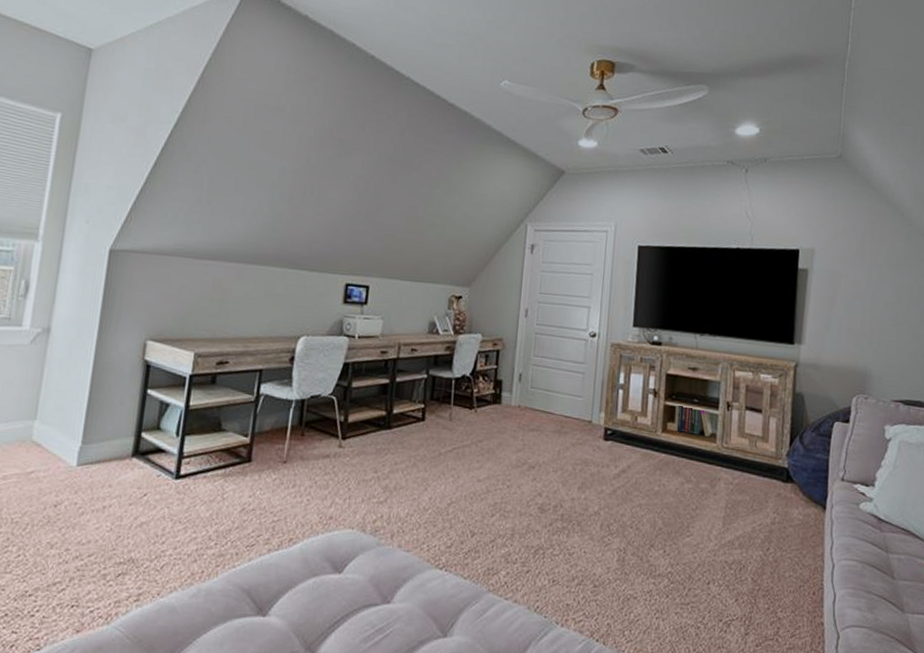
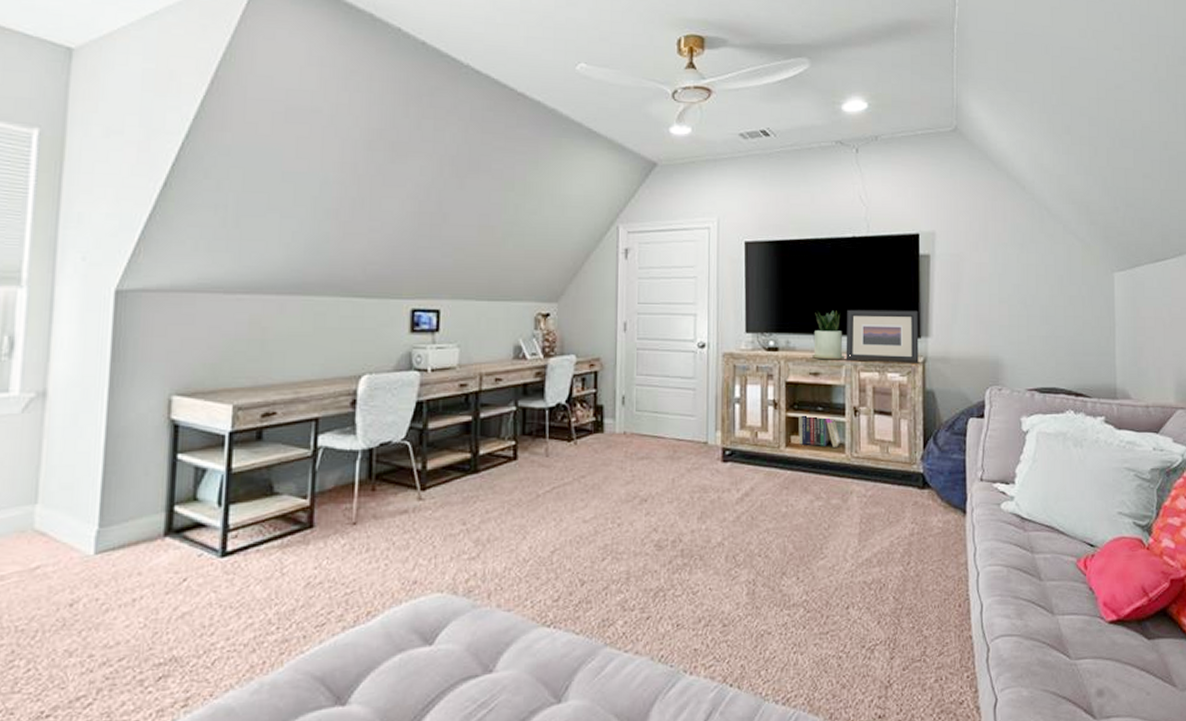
planter: none [691,311,723,359] -> present [811,310,846,360]
picture frame: none [723,313,794,367] -> present [846,309,919,363]

